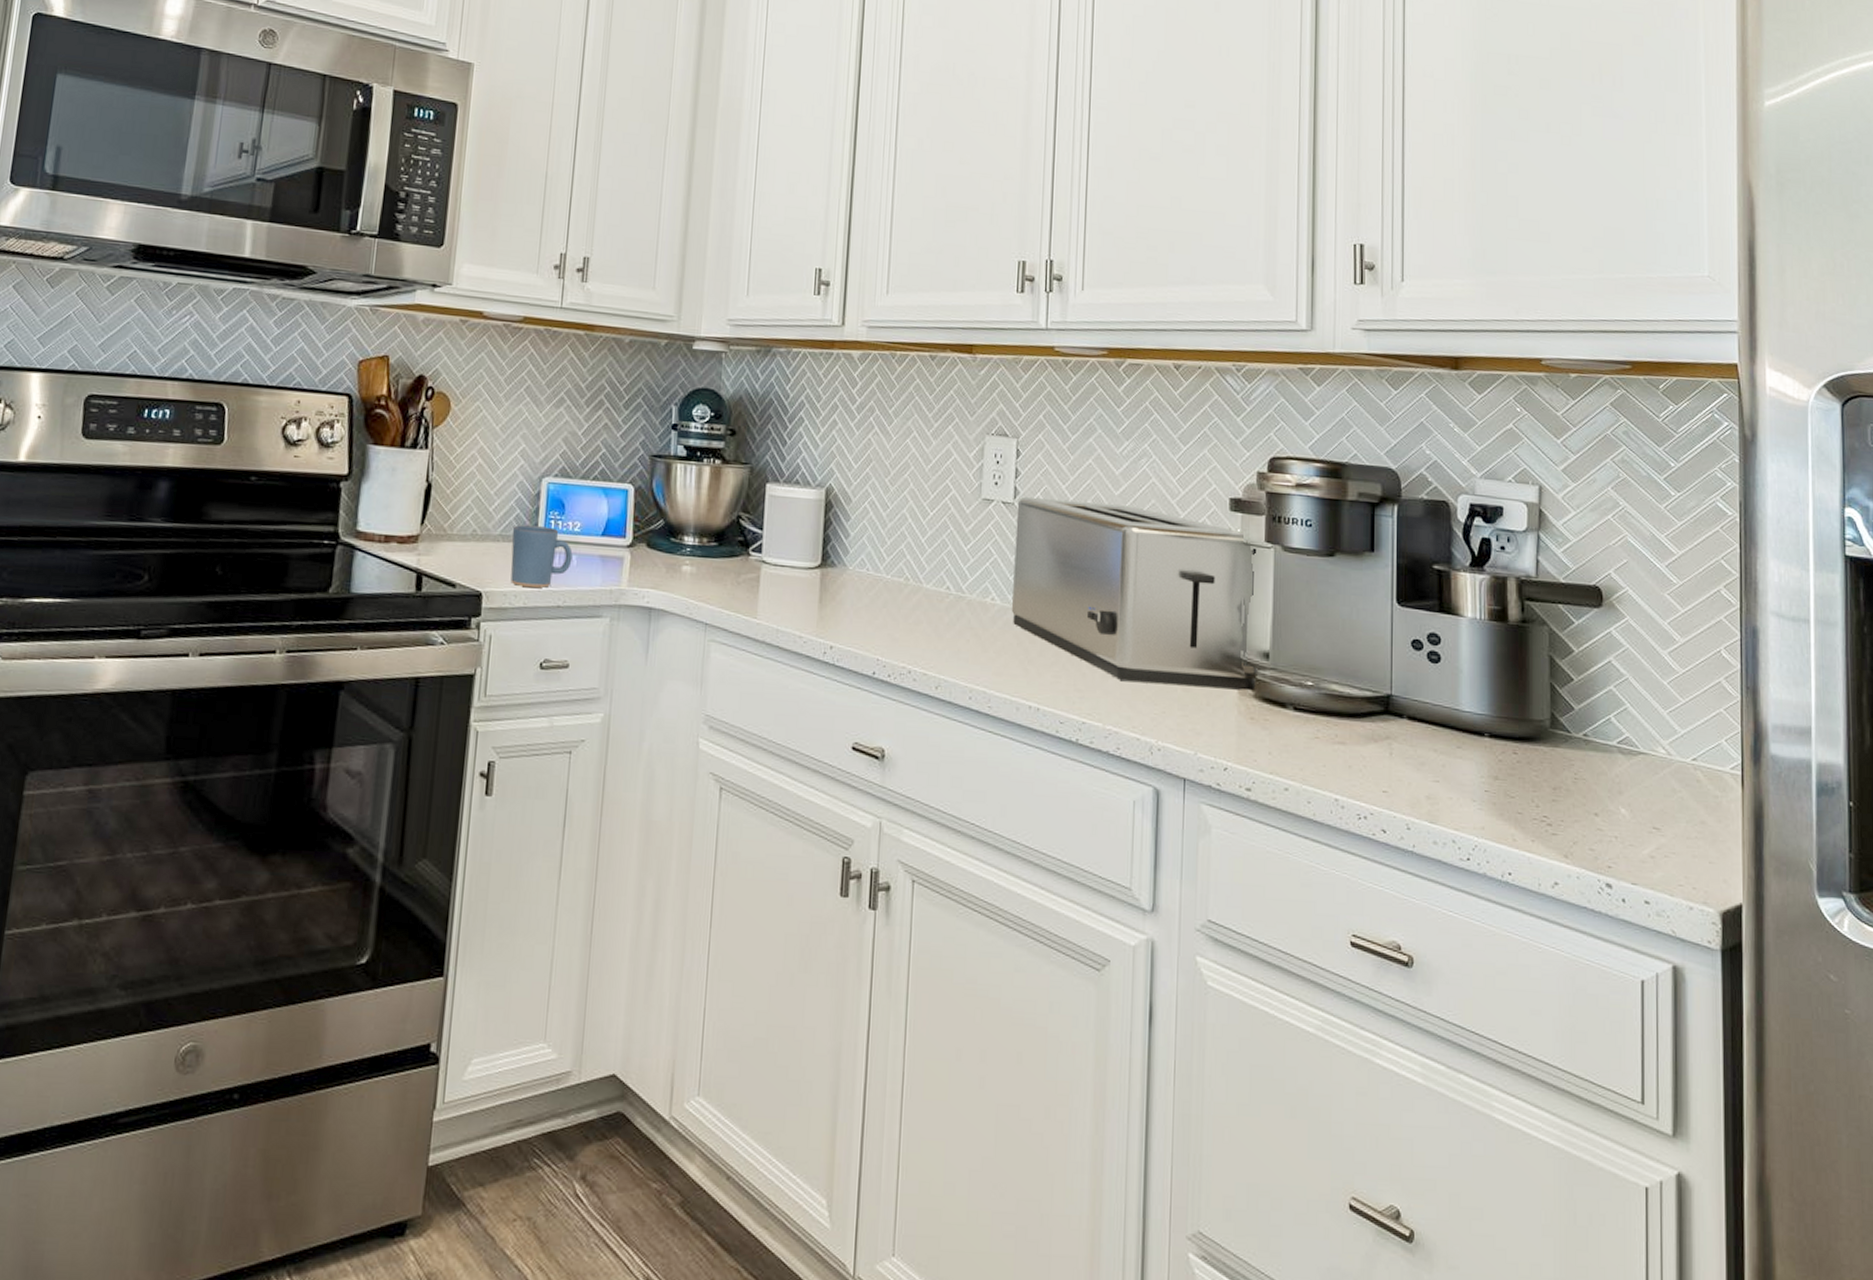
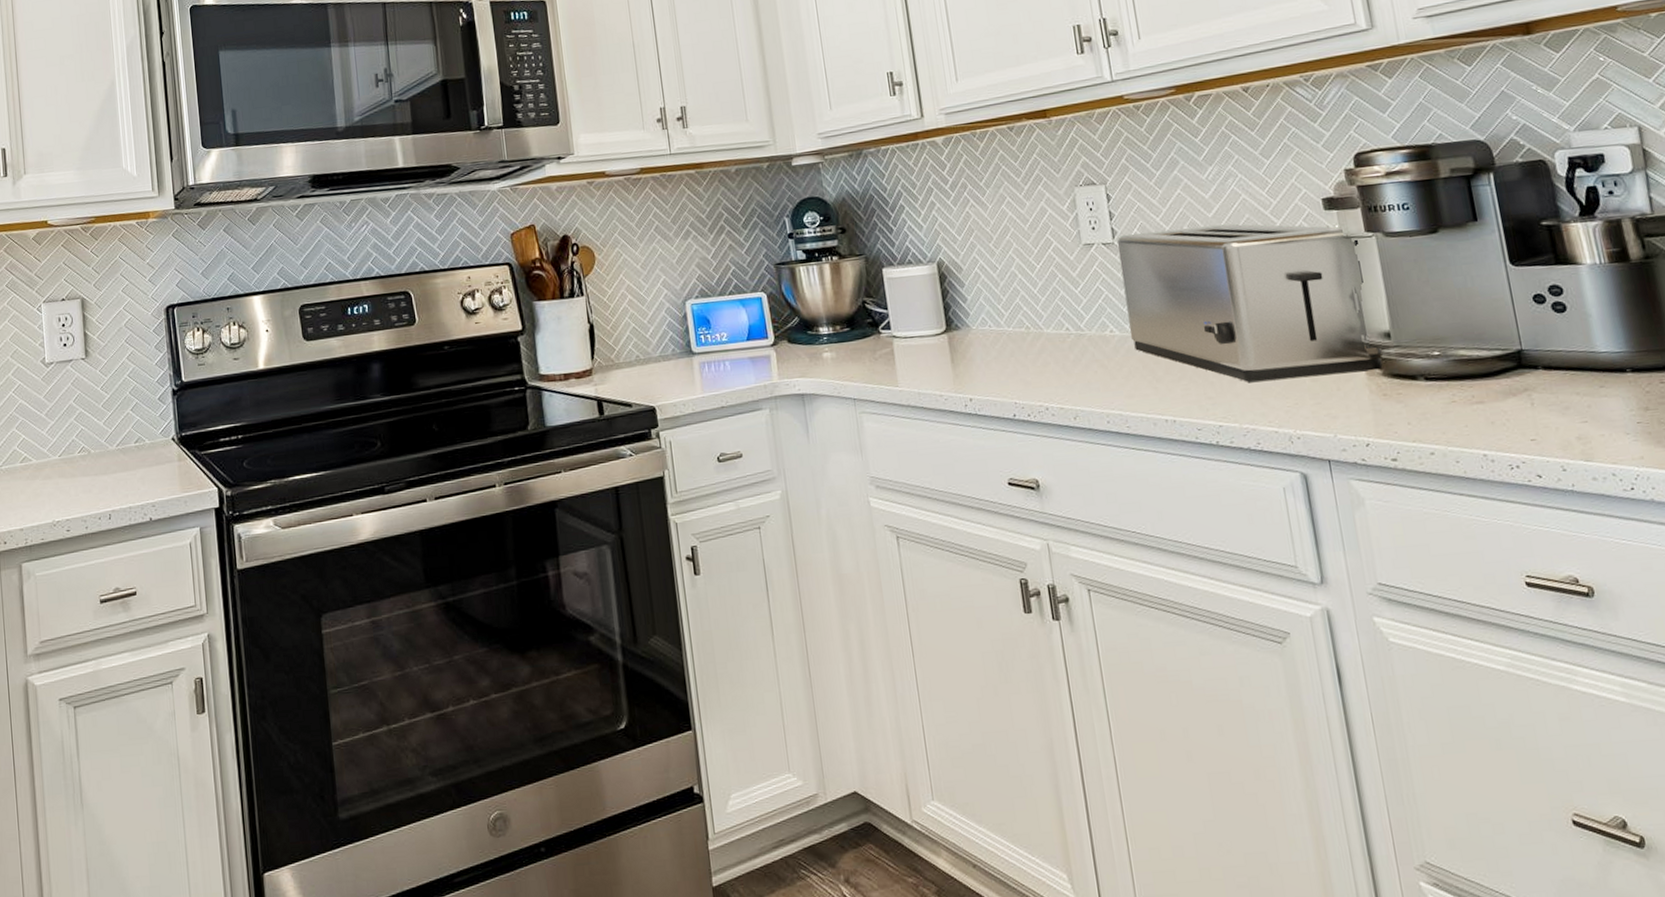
mug: present [510,525,573,588] -> none [669,341,726,396]

